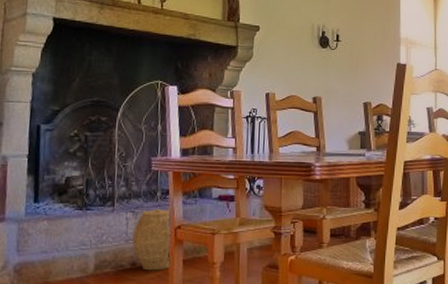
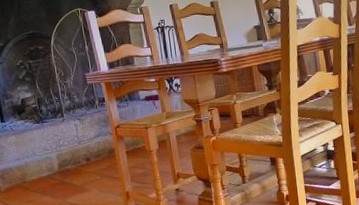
woven basket: present [132,208,172,271] -> none [82,113,118,164]

